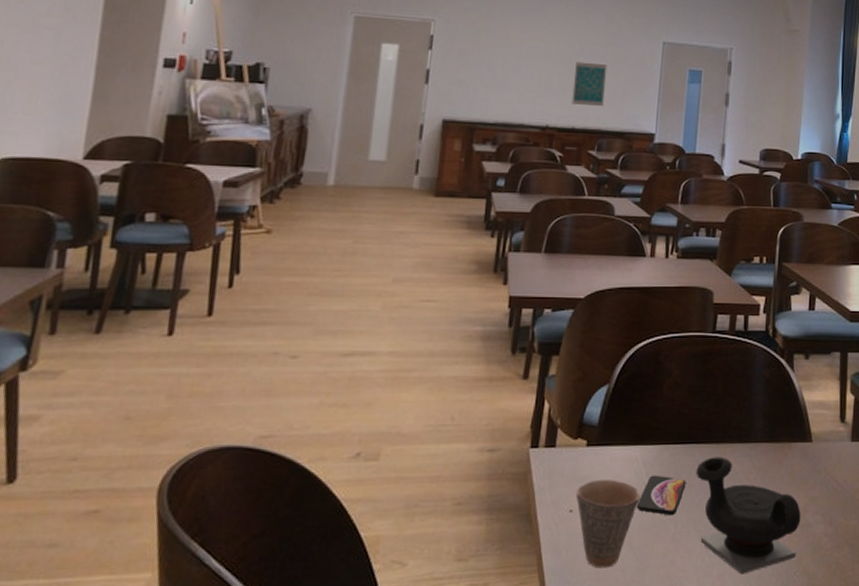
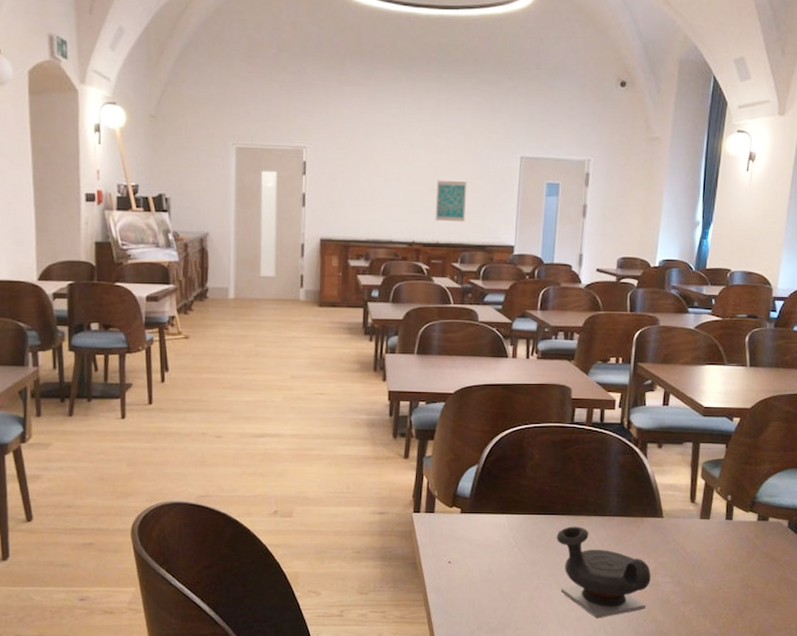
cup: present [575,480,640,568] -> none [453,540,508,607]
smartphone: present [636,475,686,516] -> none [505,538,548,570]

